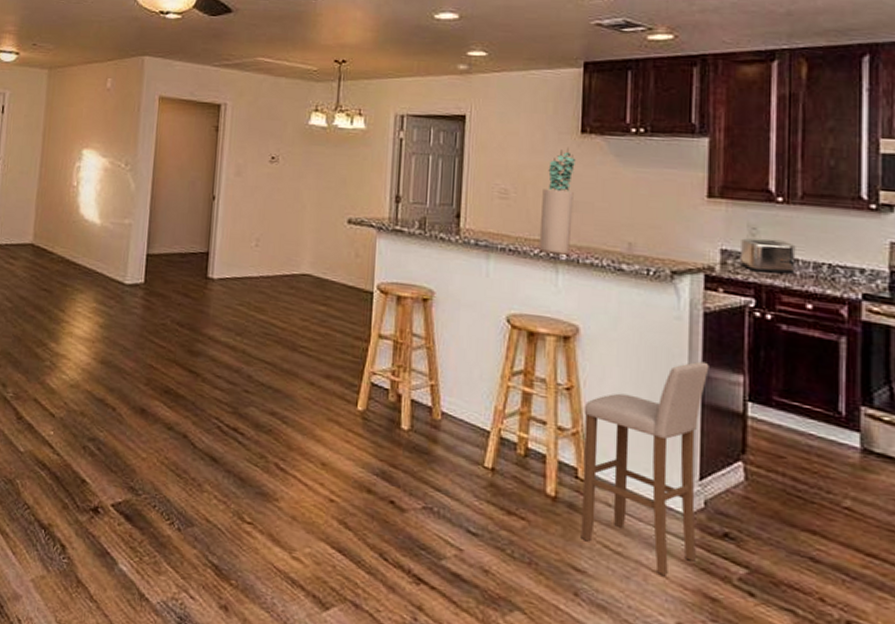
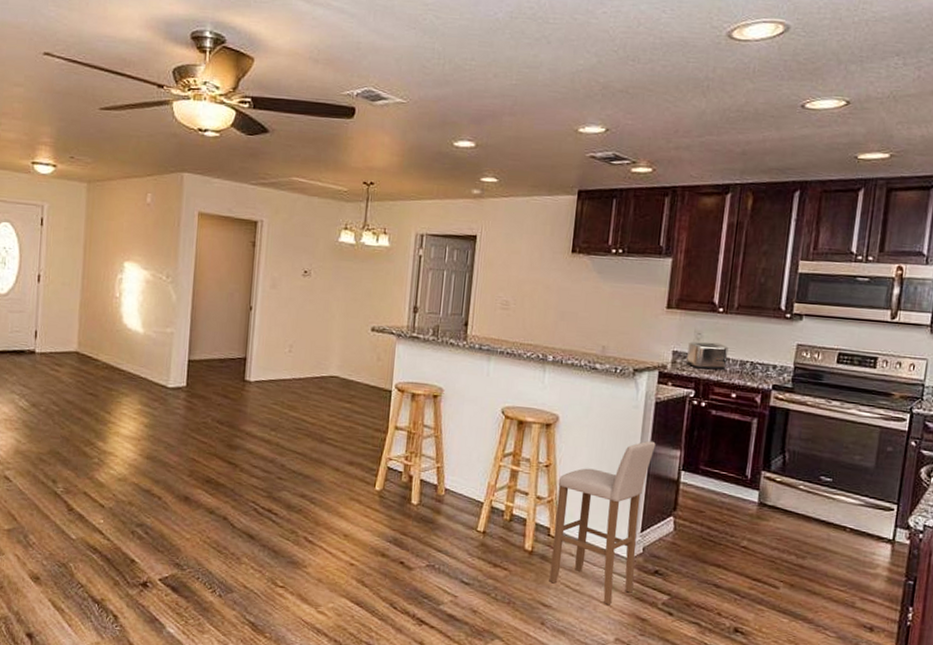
vase: present [538,147,577,255] -> none [531,265,566,357]

